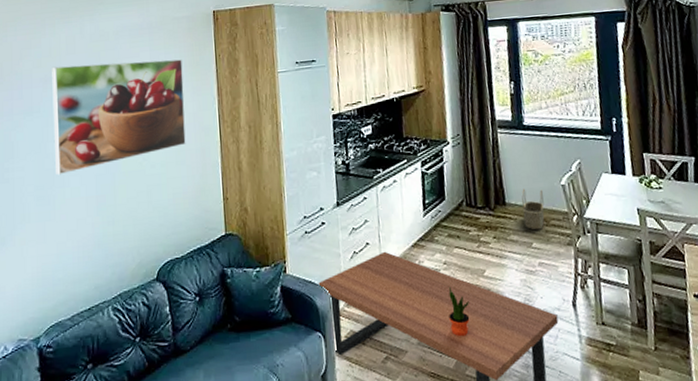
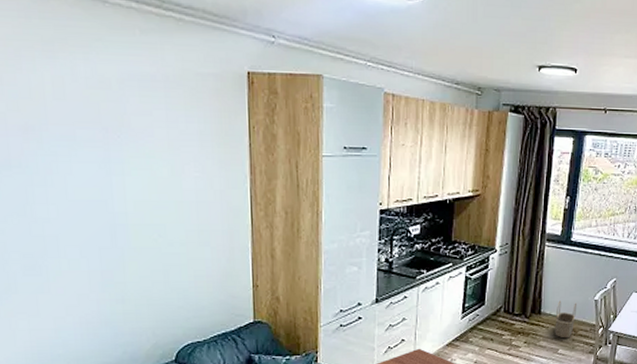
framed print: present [52,59,186,175] -> none [34,113,211,244]

